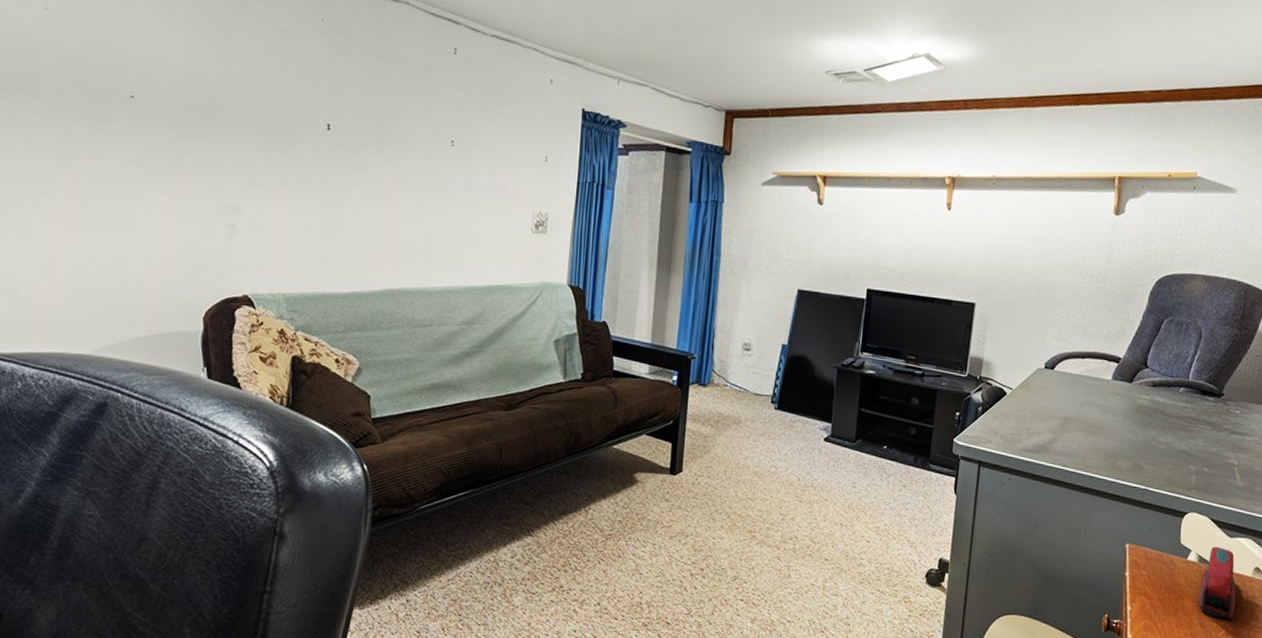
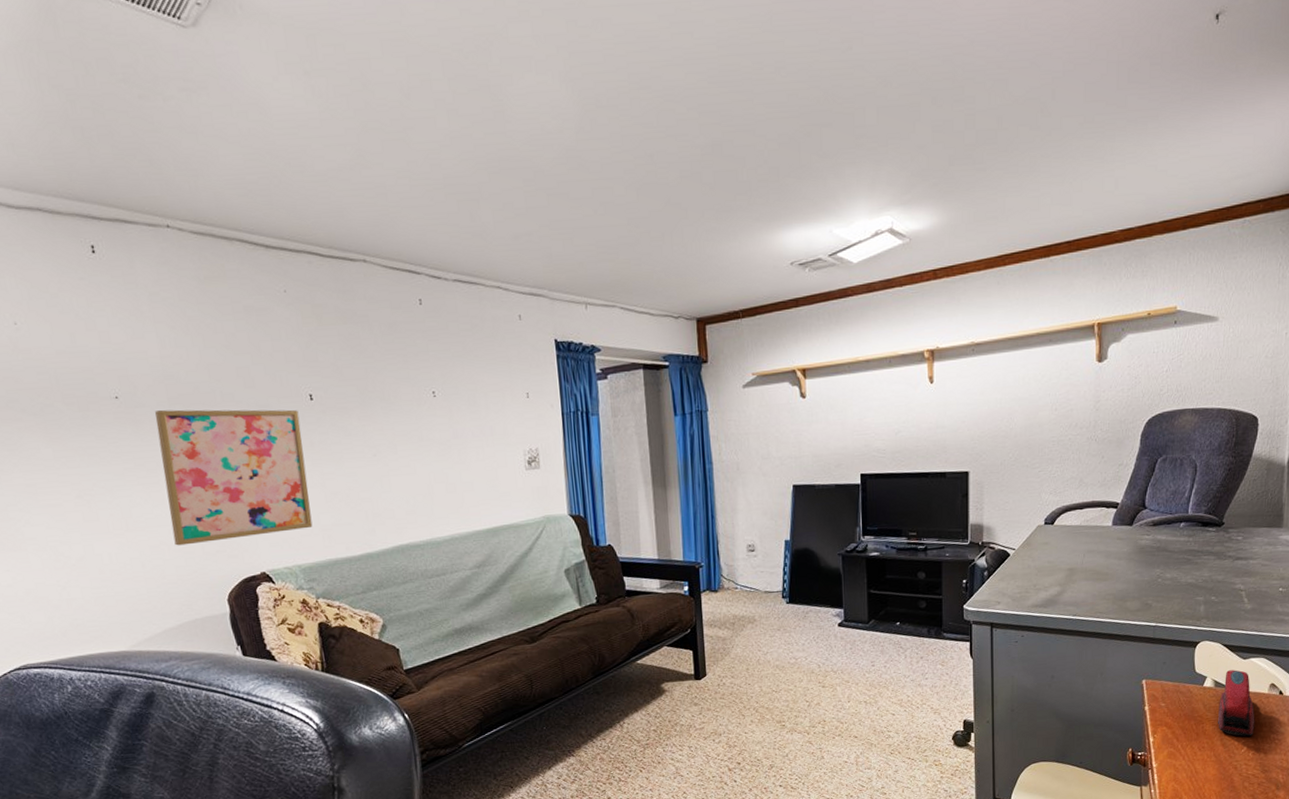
wall art: none [161,116,313,258] -> present [155,409,313,546]

